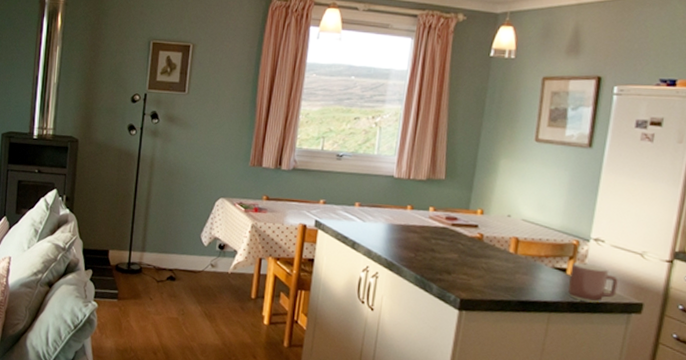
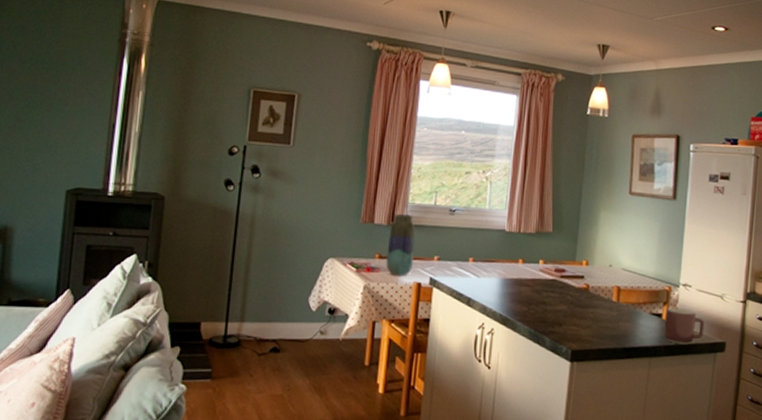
vase: none [273,158,302,218] -> present [386,214,415,277]

